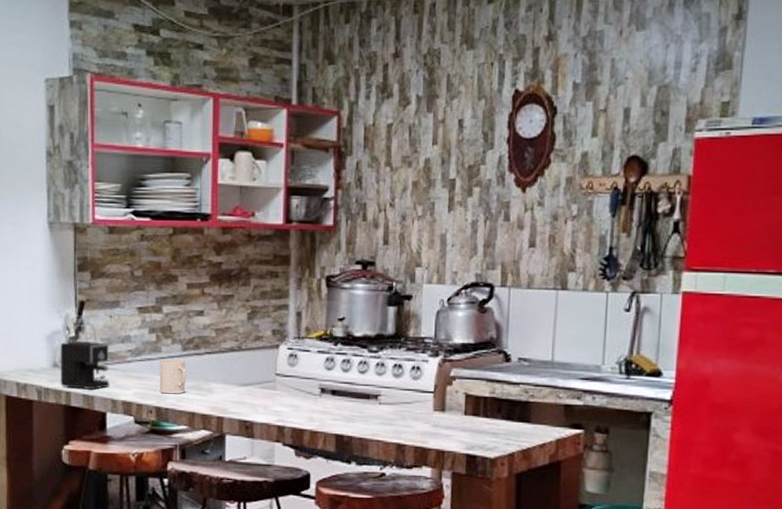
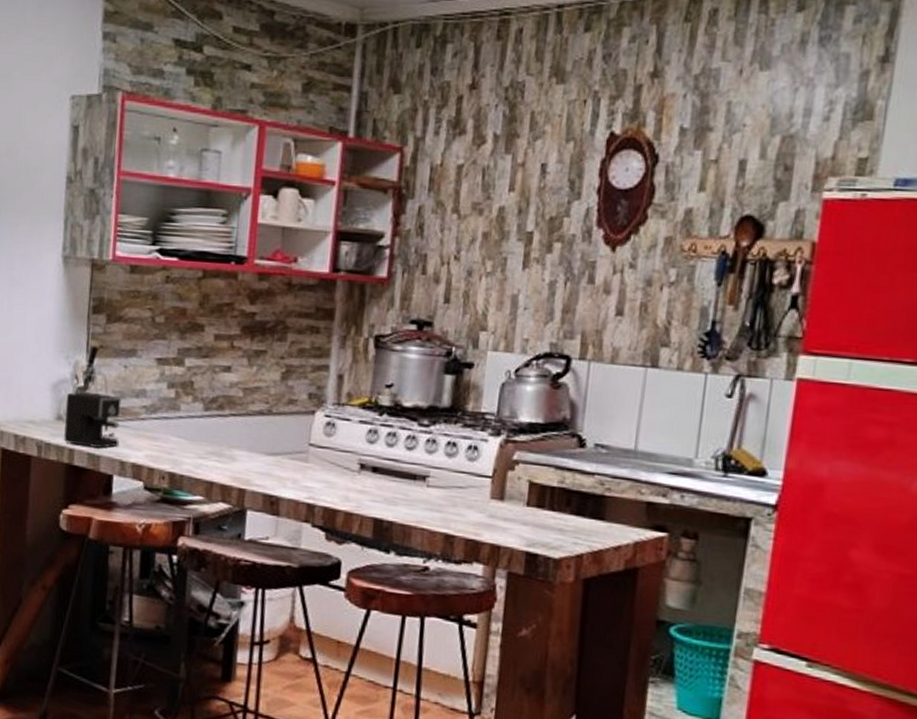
mug: present [159,359,186,394] -> none [174,419,207,460]

